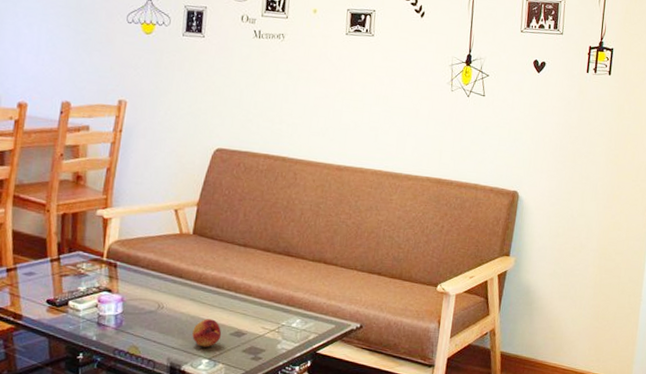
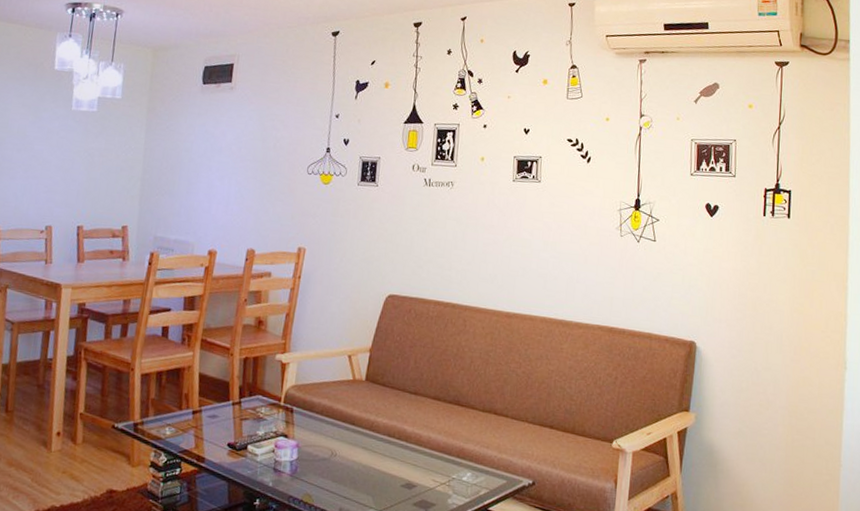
fruit: present [192,319,222,347] -> none [363,468,393,499]

